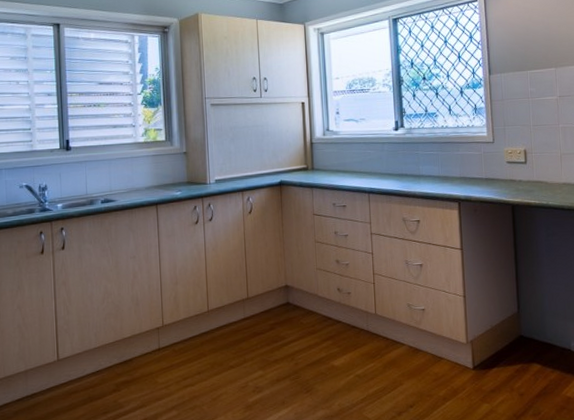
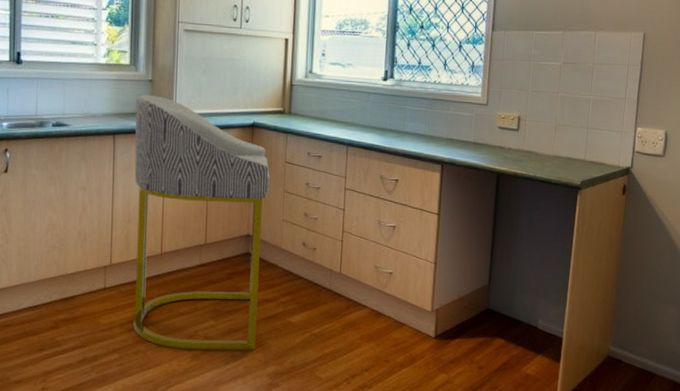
bar stool: none [173,165,304,401] -> present [133,94,271,351]

